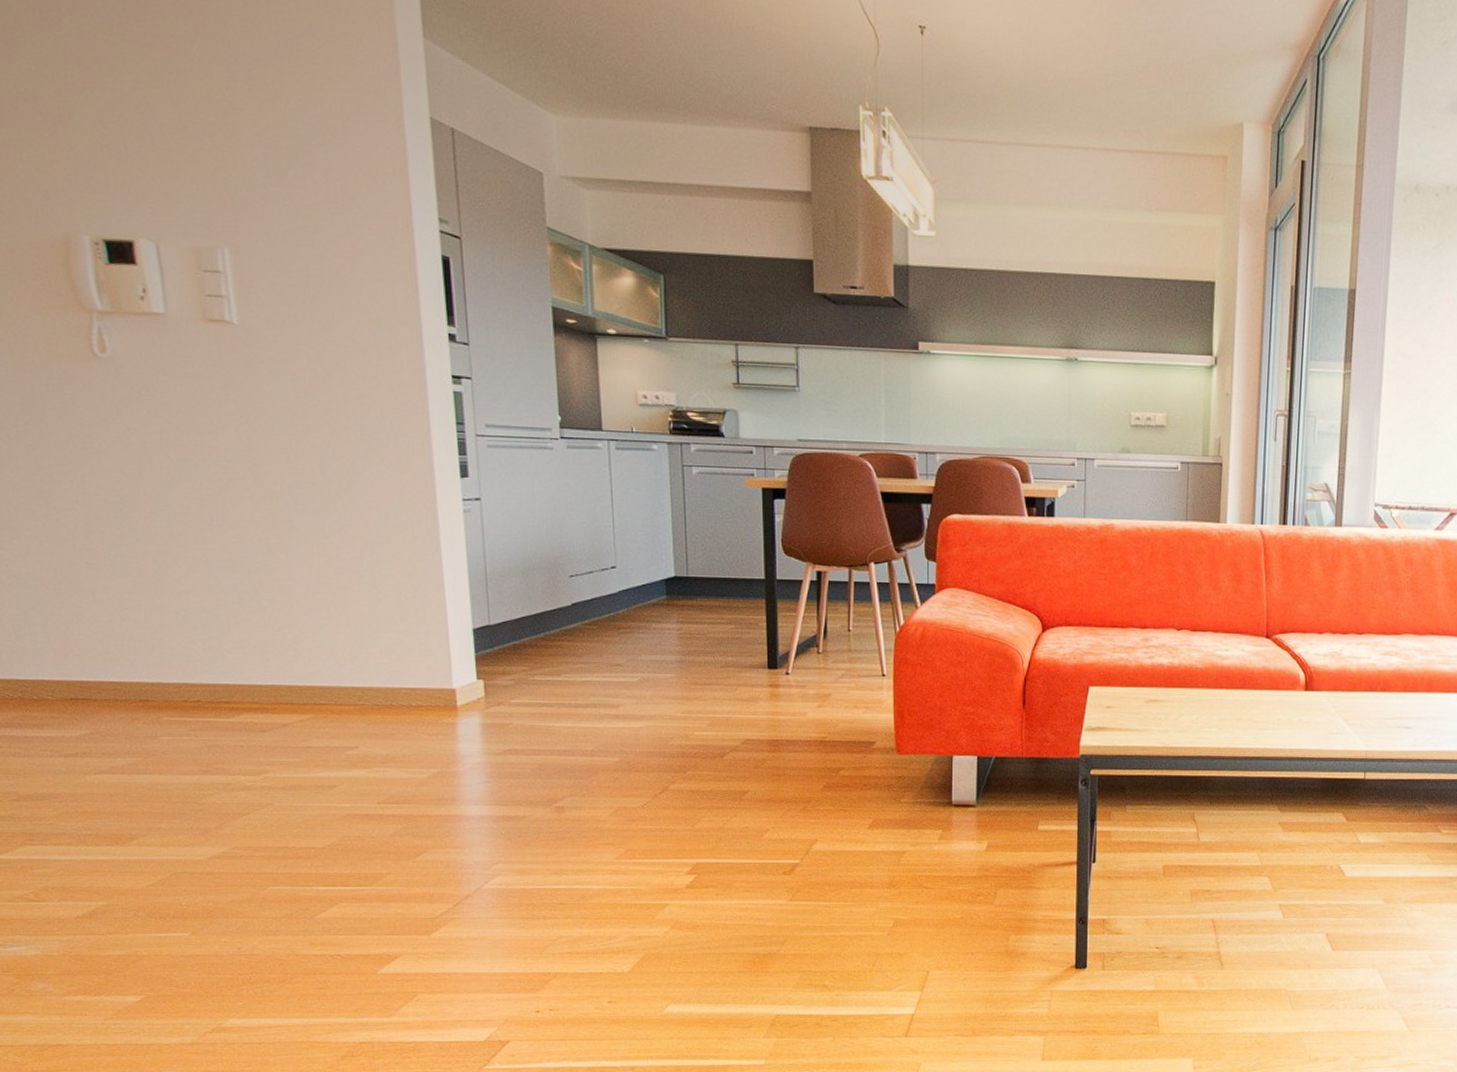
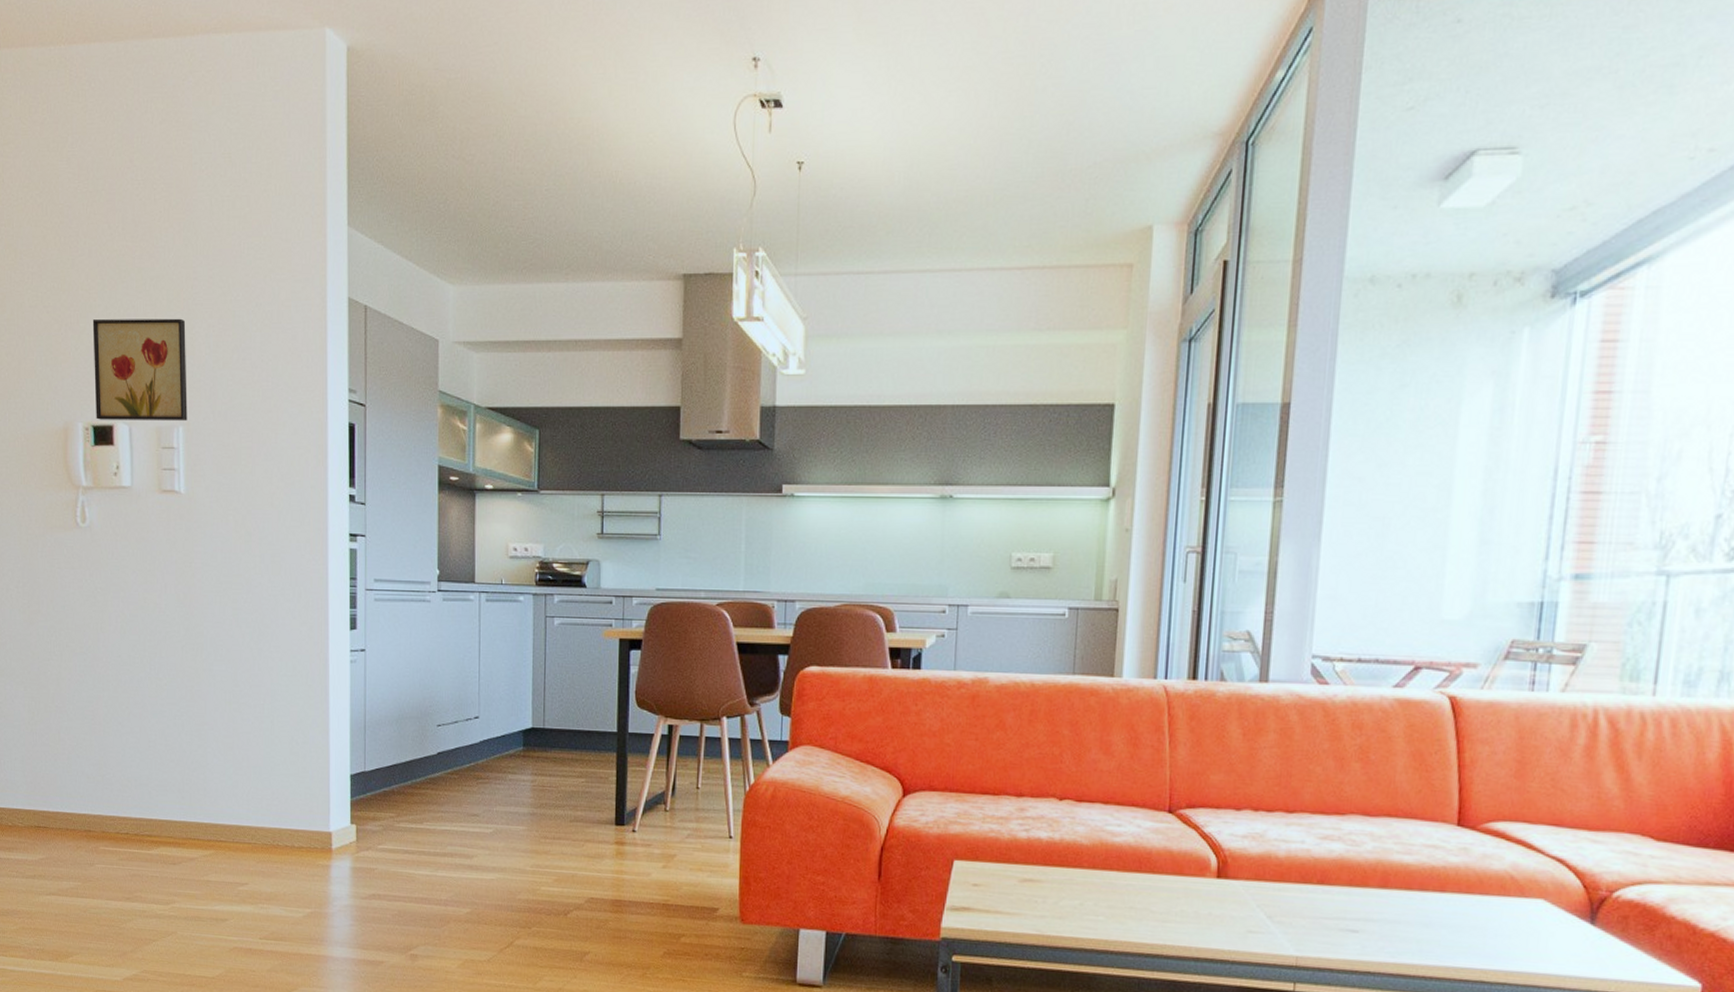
wall art: none [91,114,235,242] -> present [92,318,188,421]

